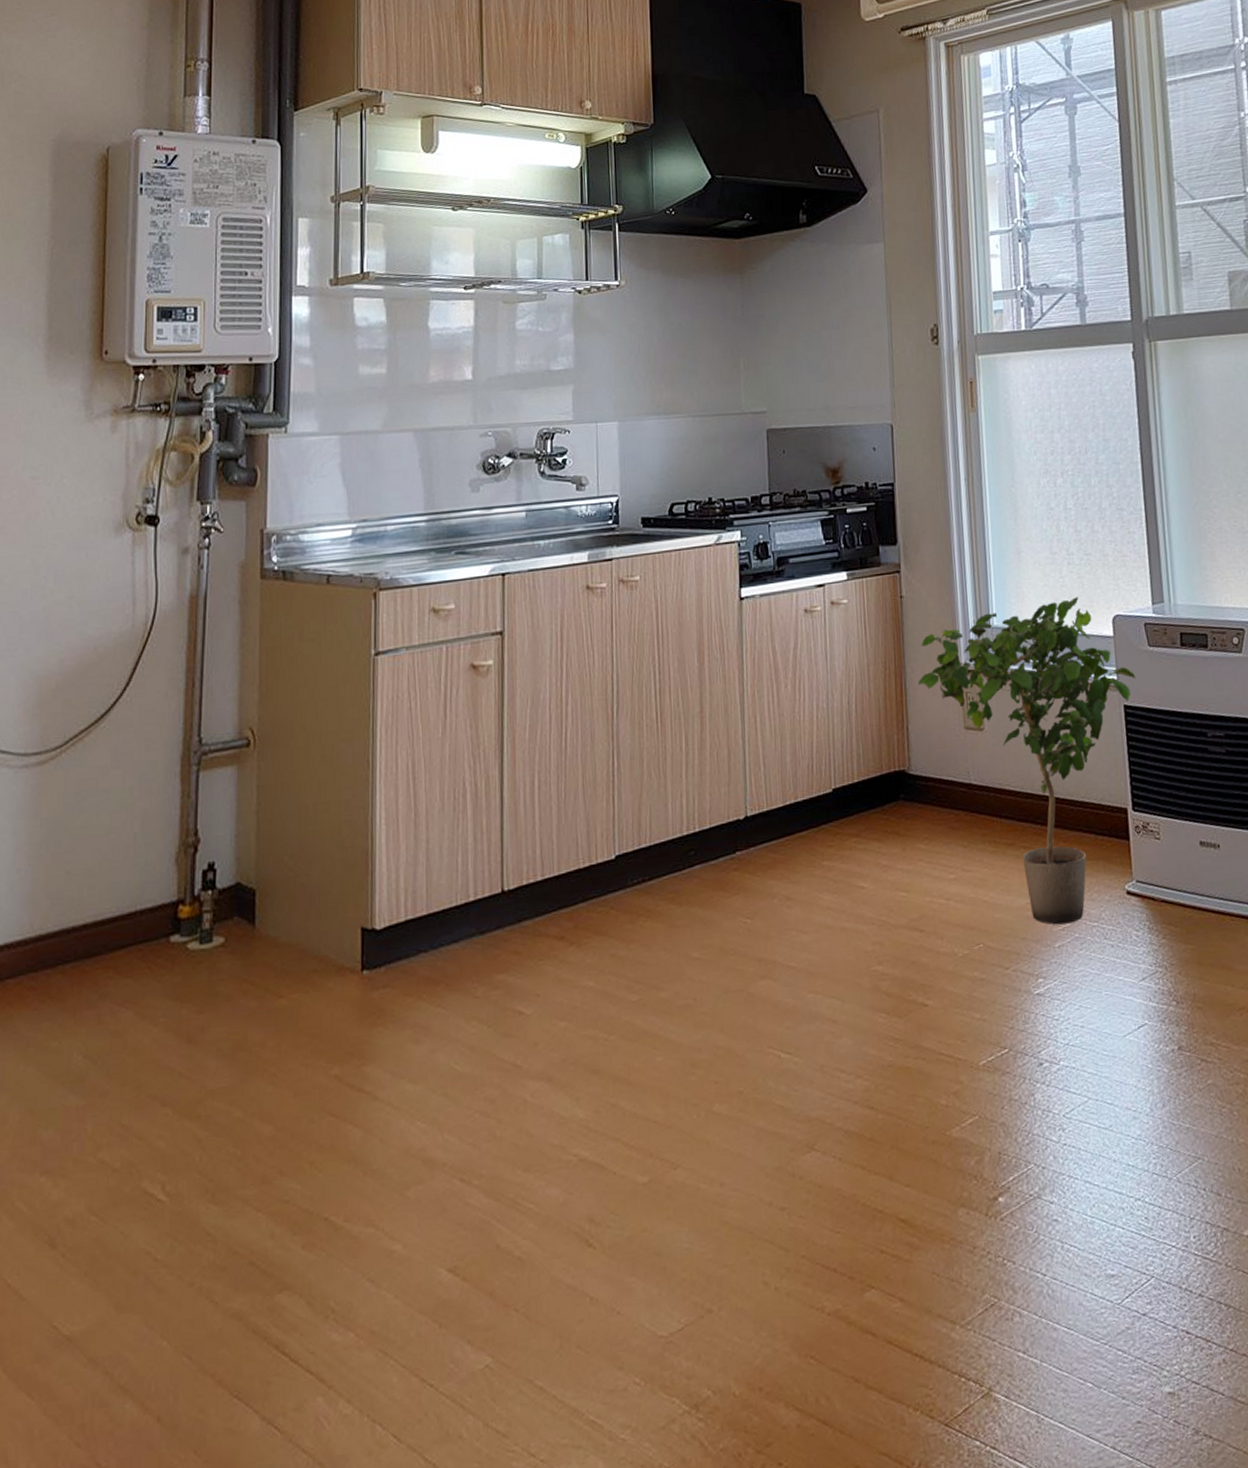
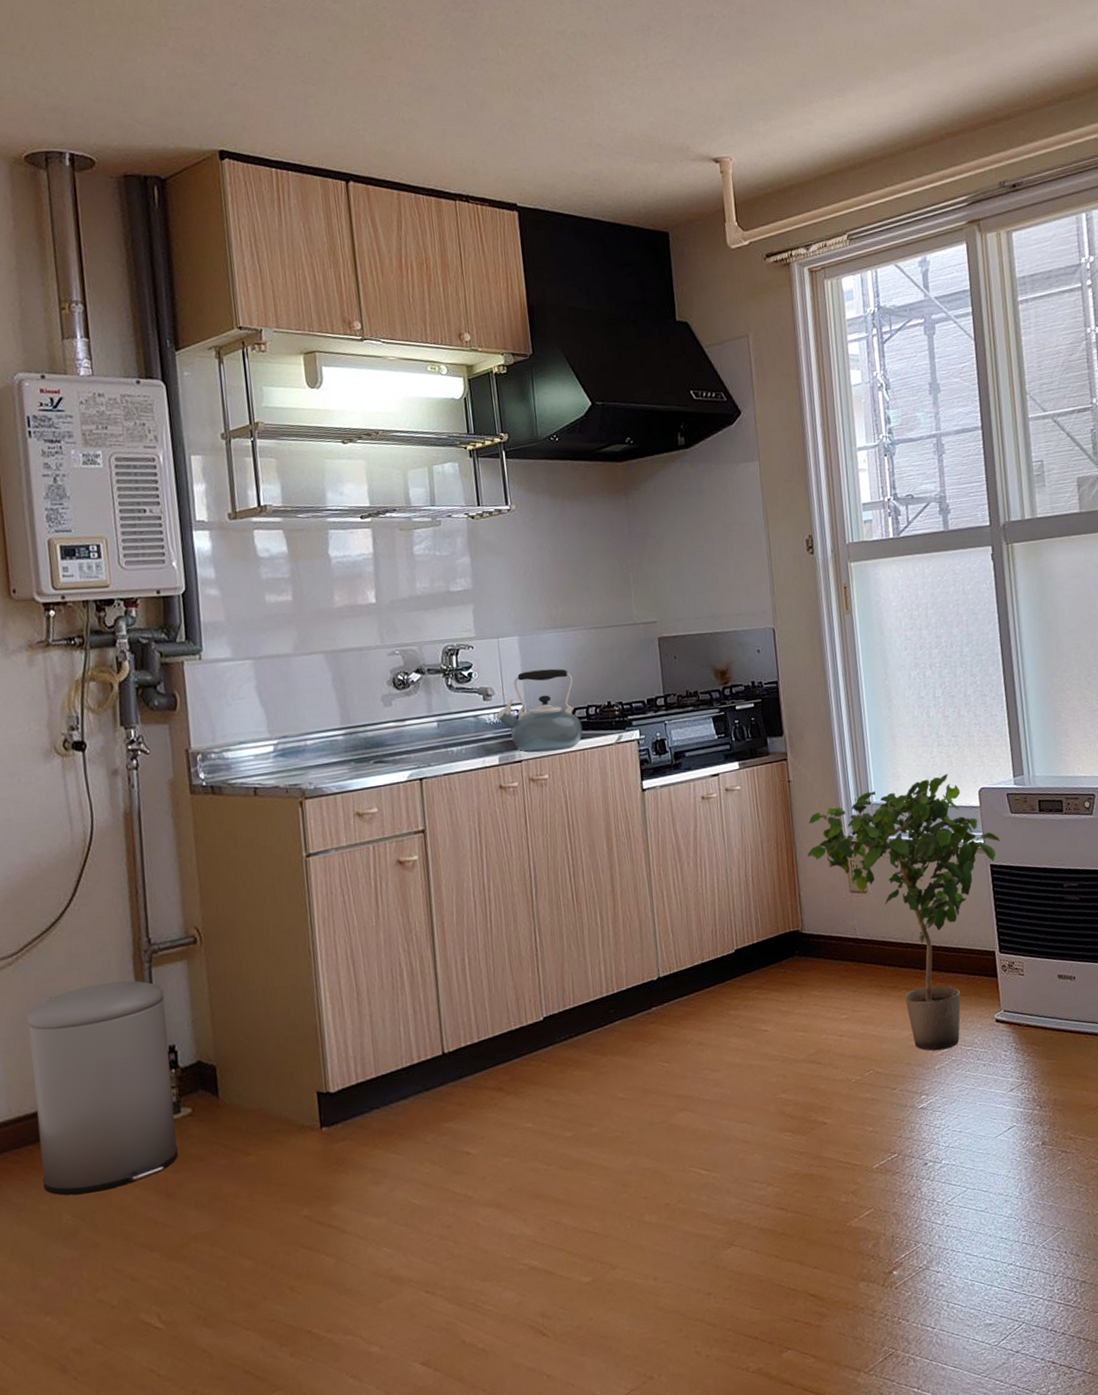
pedal bin: none [57,784,209,1032] -> present [27,980,179,1195]
kettle: none [588,458,680,551] -> present [495,668,583,753]

